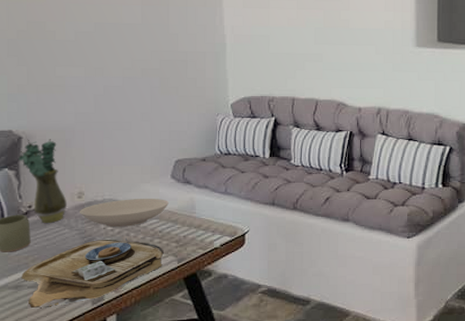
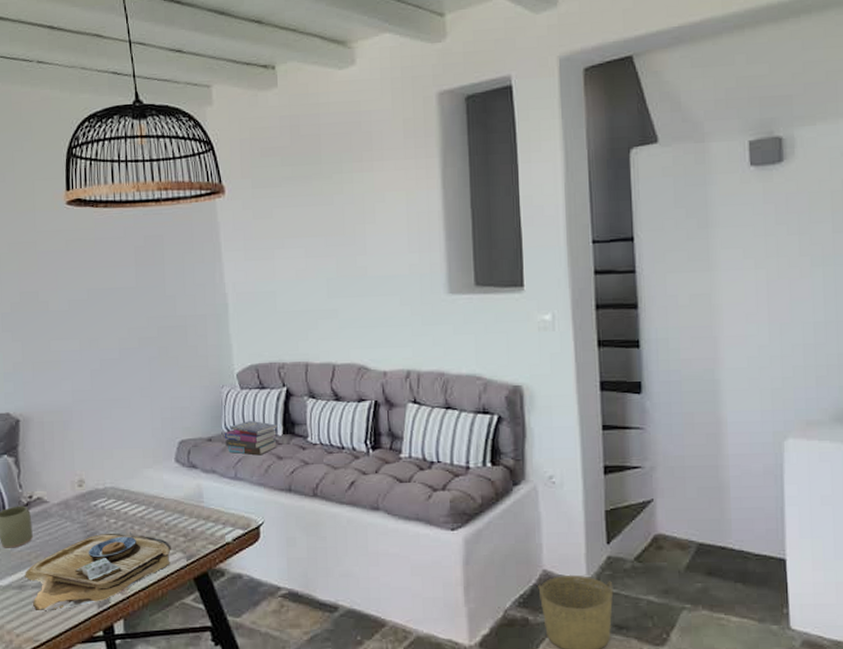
vase: present [18,139,67,223] -> none [17,421,68,515]
bowl: present [80,199,169,228] -> none [81,486,174,520]
books: none [217,144,265,174] -> present [224,420,278,456]

